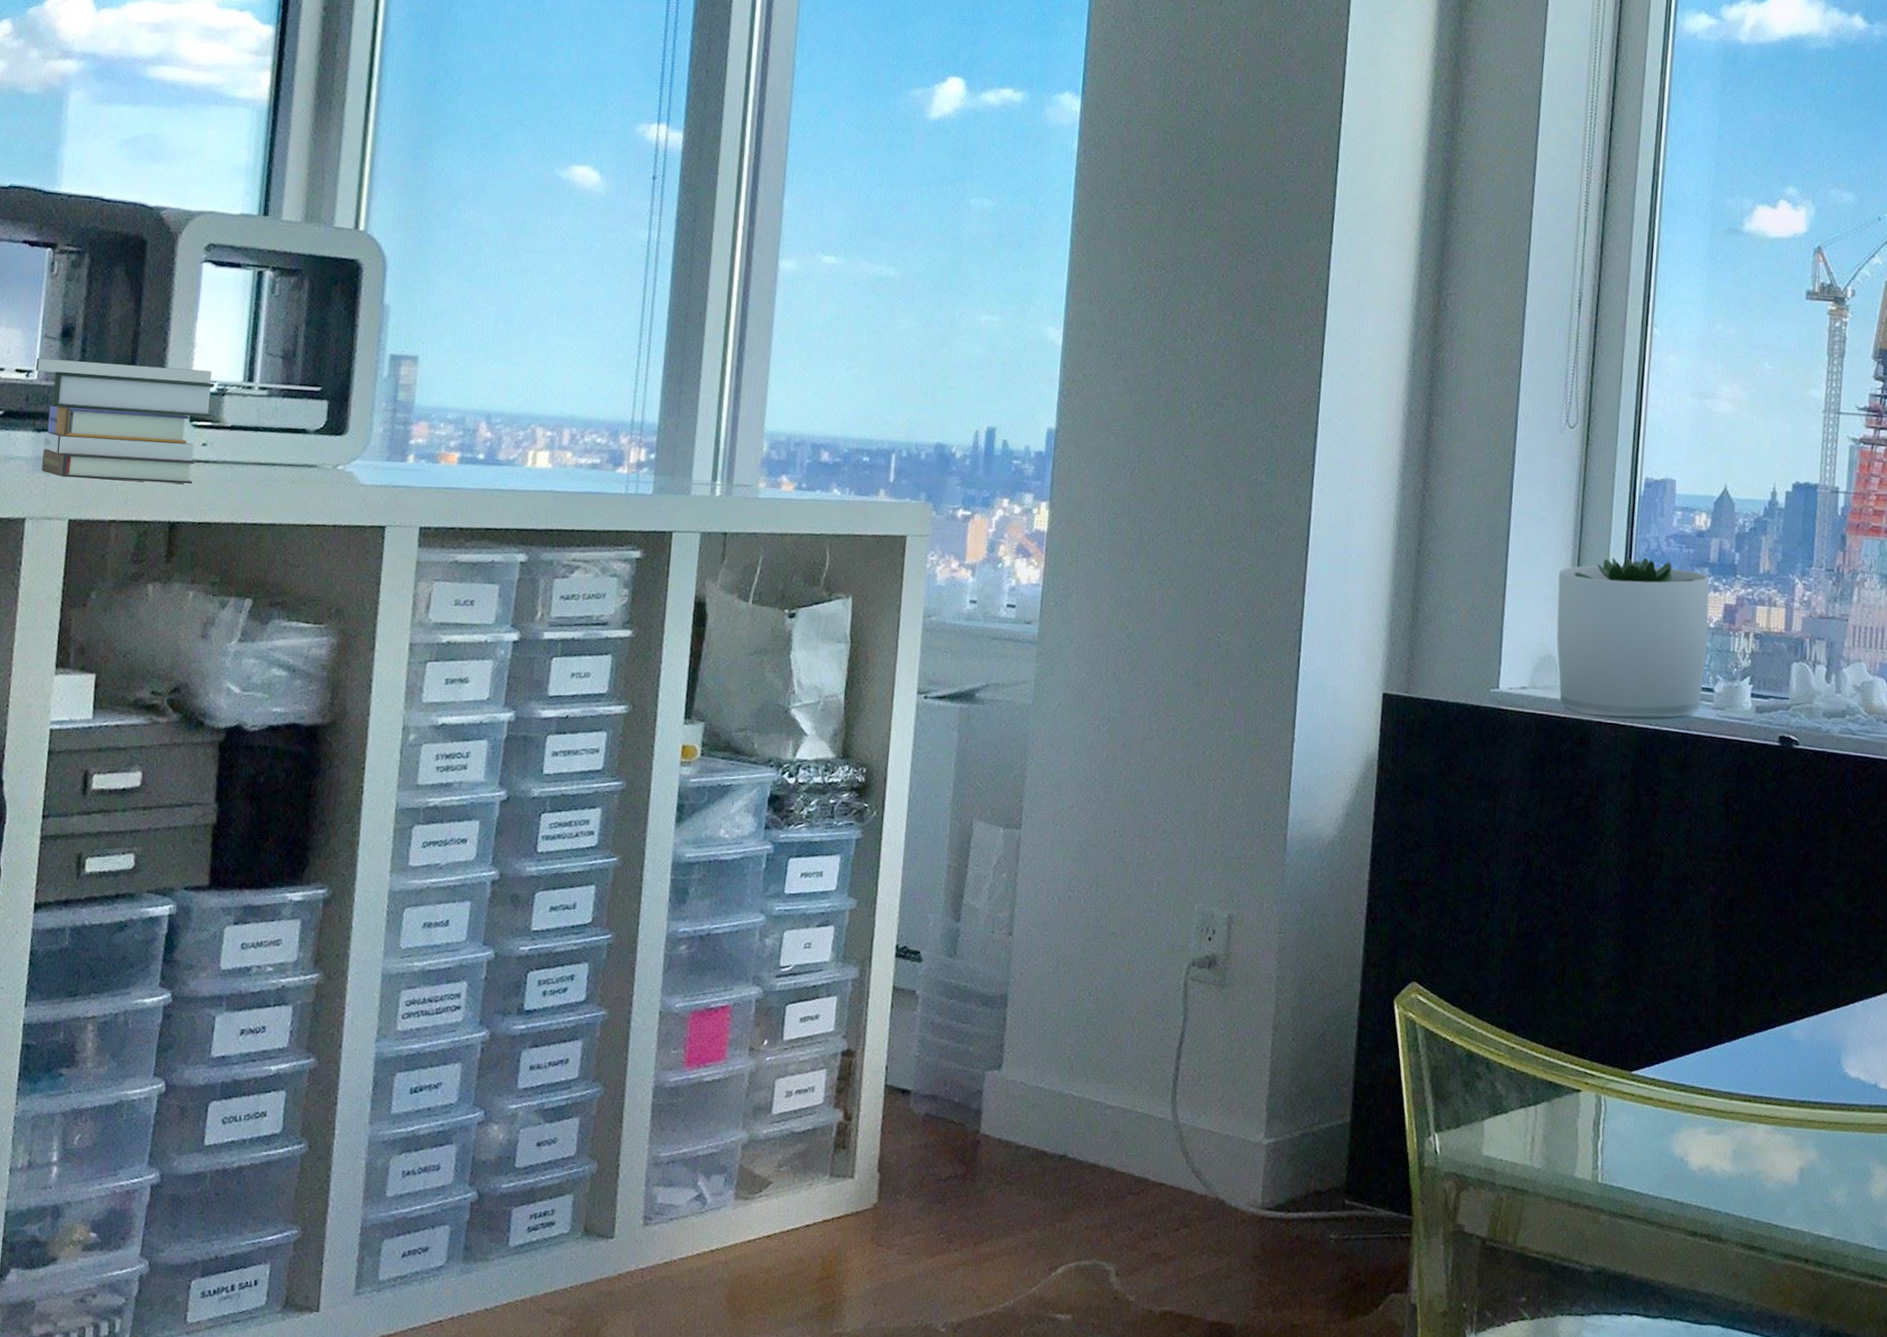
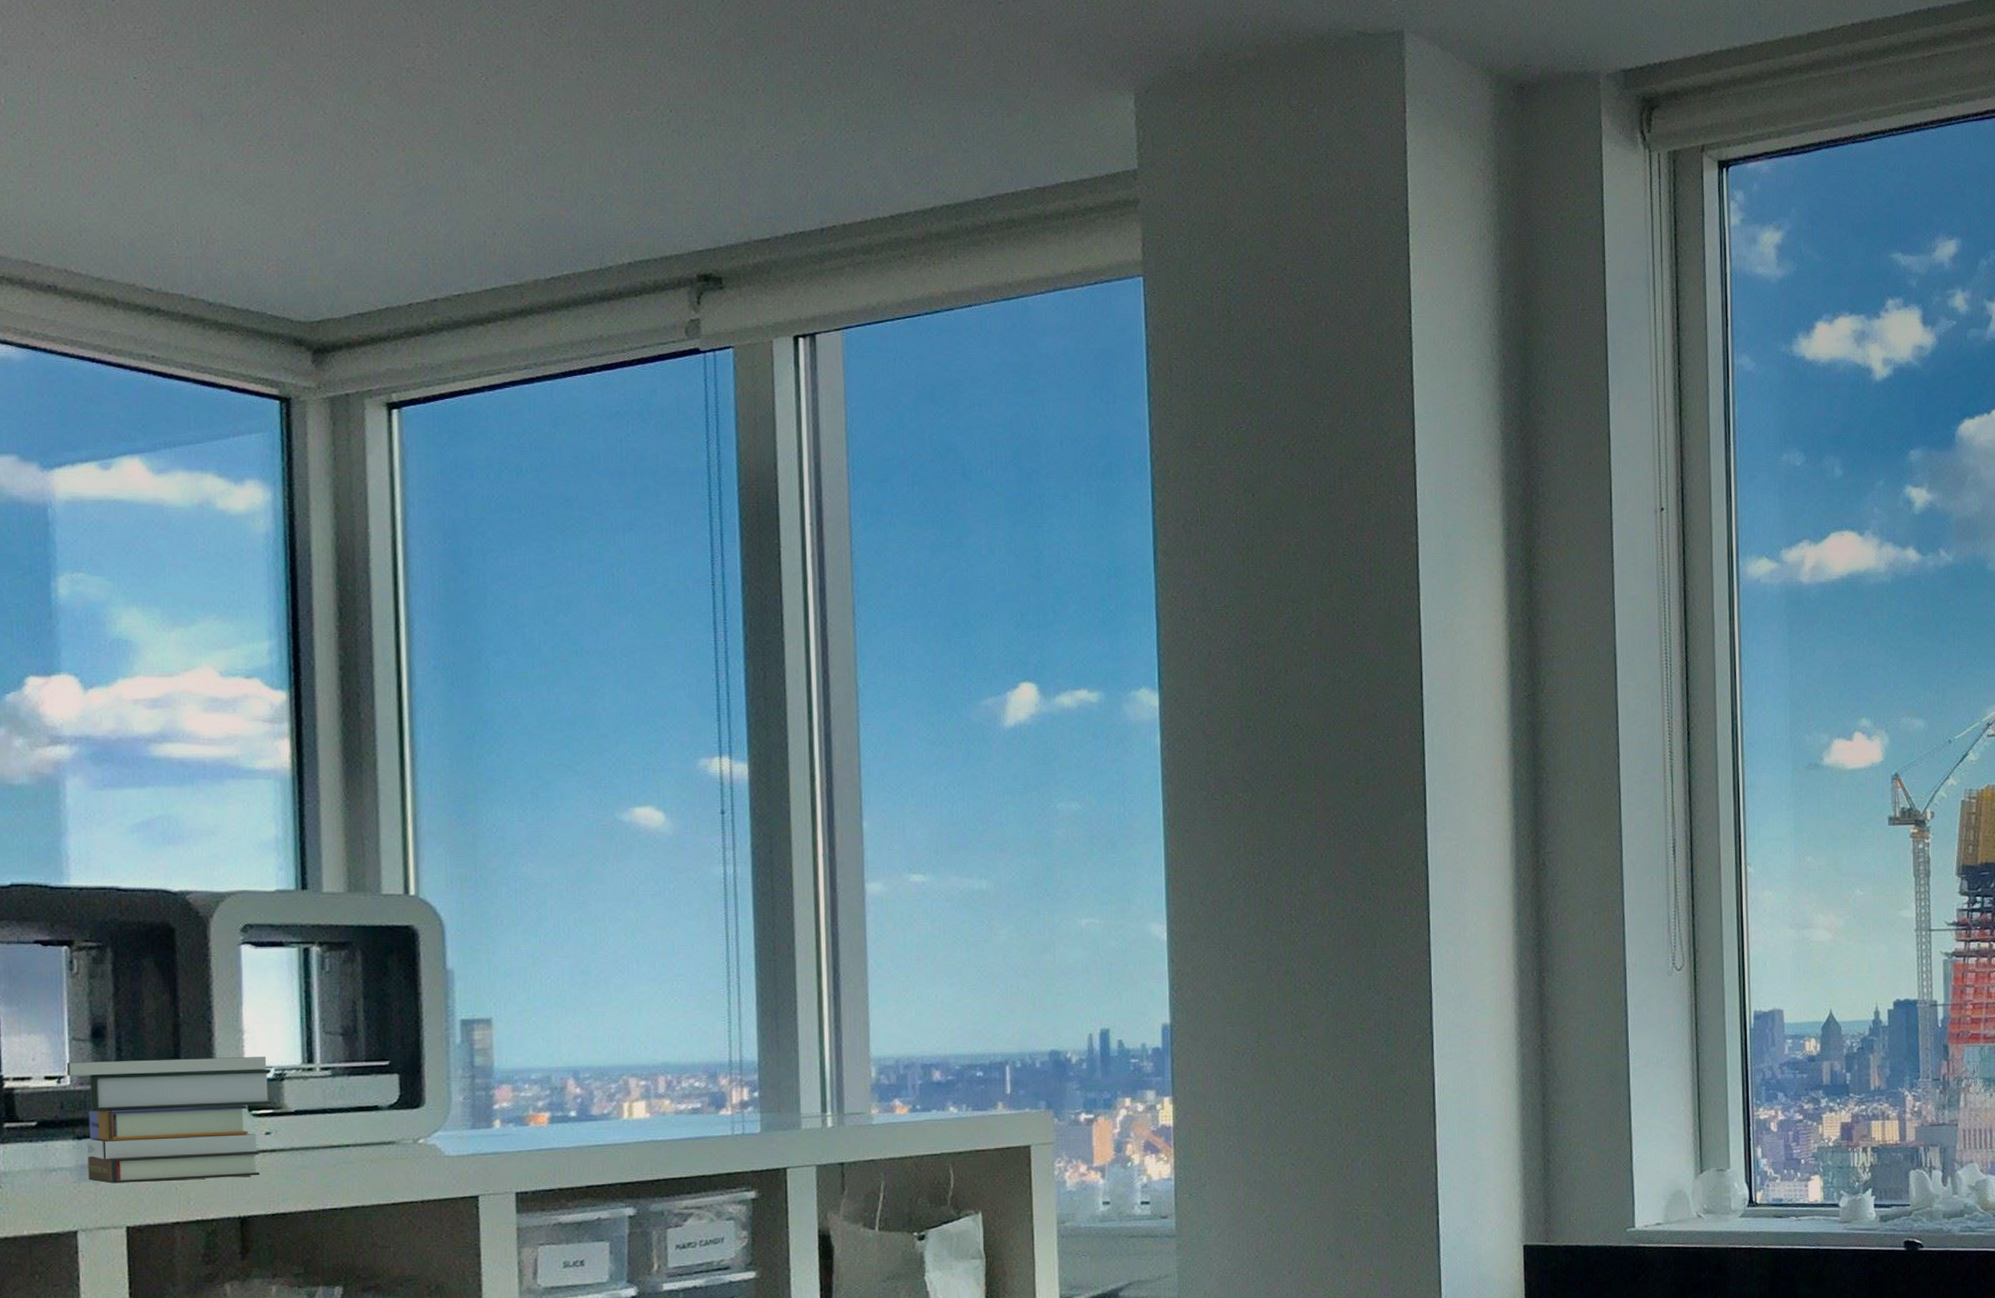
planter: present [1556,557,1710,720] -> none [1680,1087,1829,1244]

